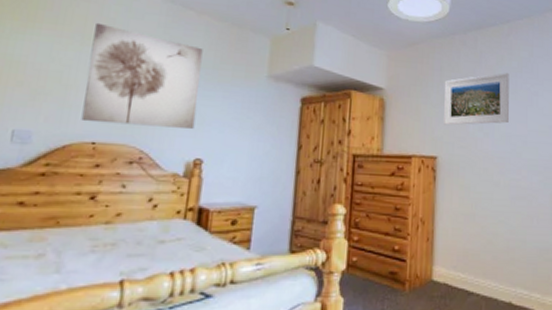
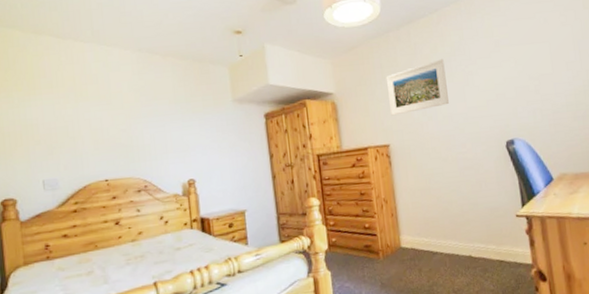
wall art: present [81,22,203,129] -> none [83,80,182,165]

